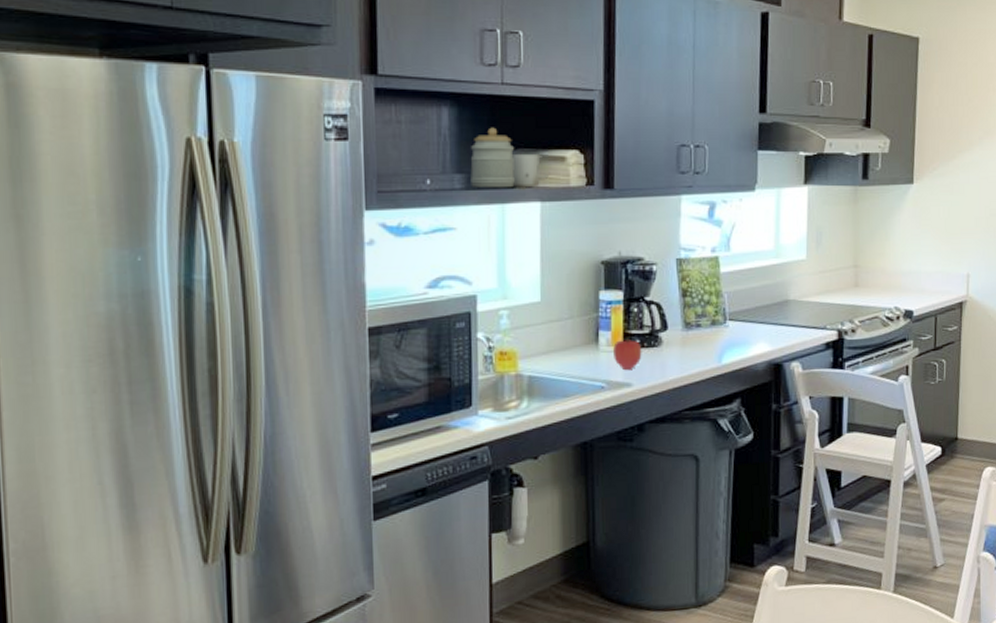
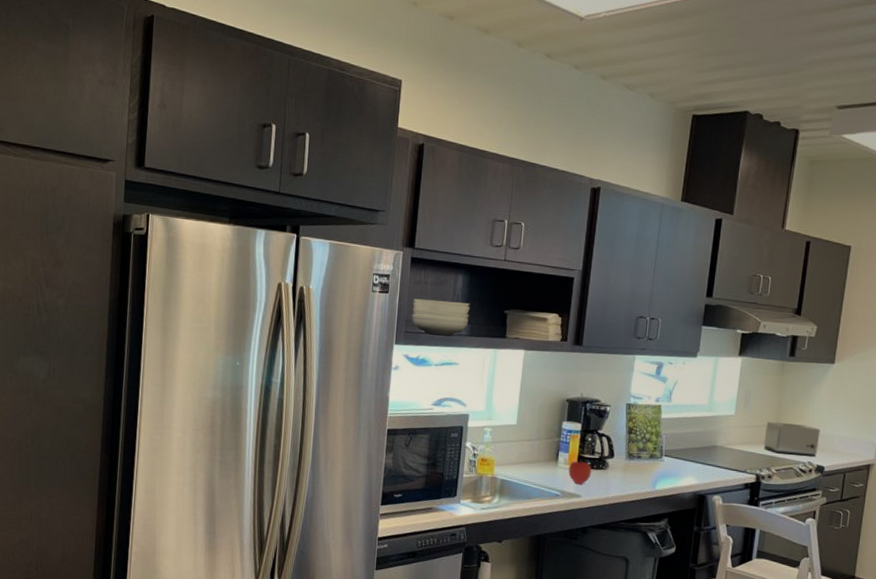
bowl: none [384,144,463,191] -> present [412,298,470,335]
jar: present [470,127,515,189] -> none [473,292,510,338]
mug: present [512,153,550,187] -> none [505,312,534,339]
toaster: none [842,262,905,301] -> present [763,421,821,458]

